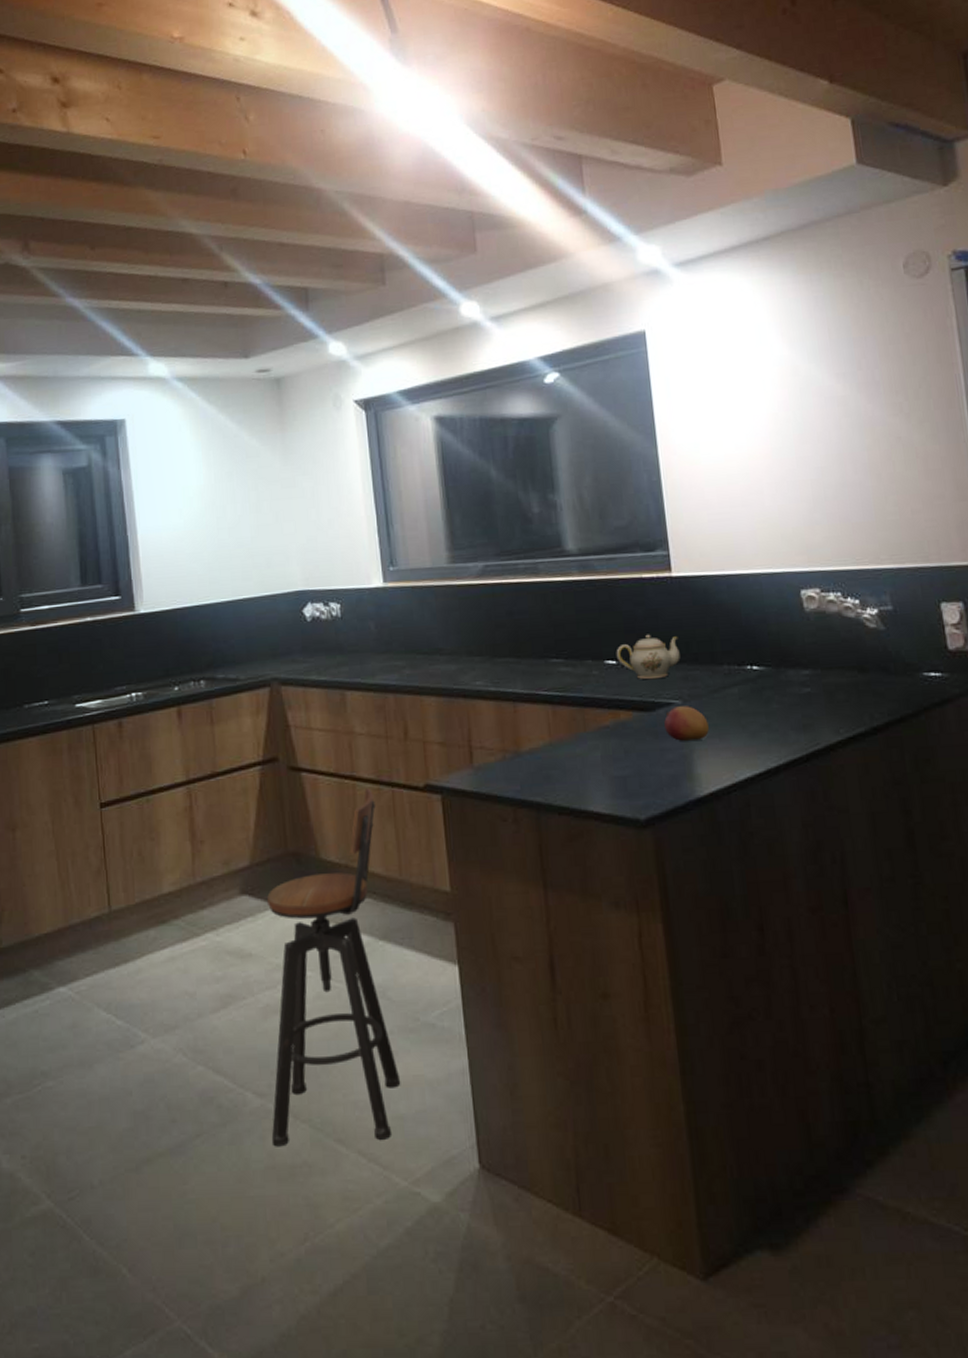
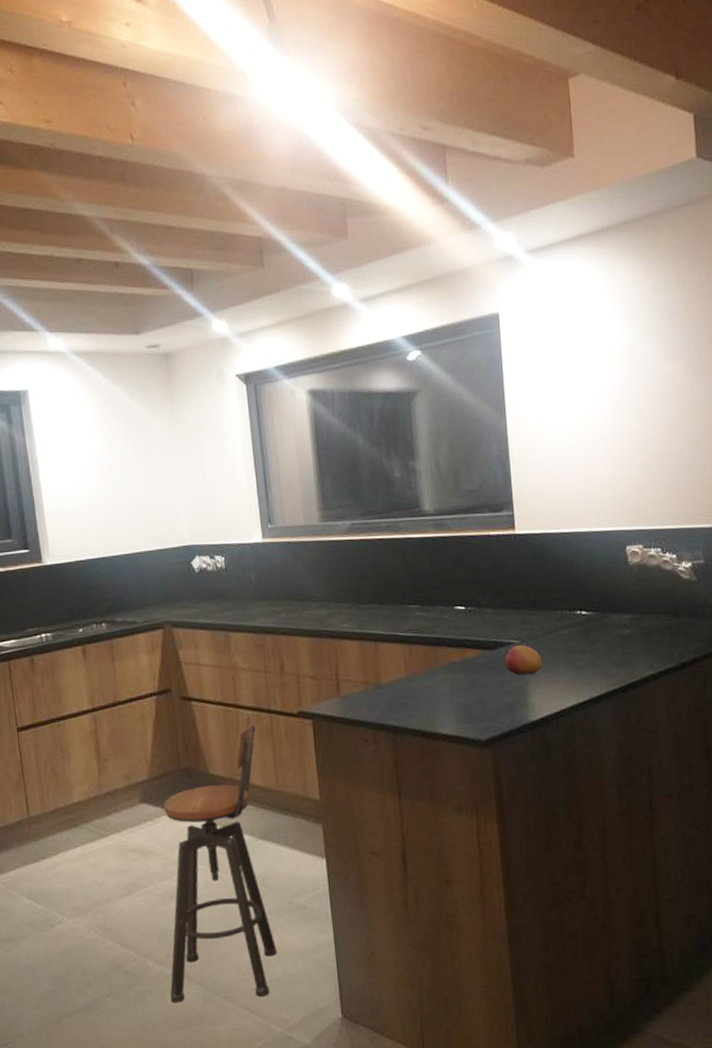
teapot: present [616,634,680,680] -> none [465,584,520,623]

